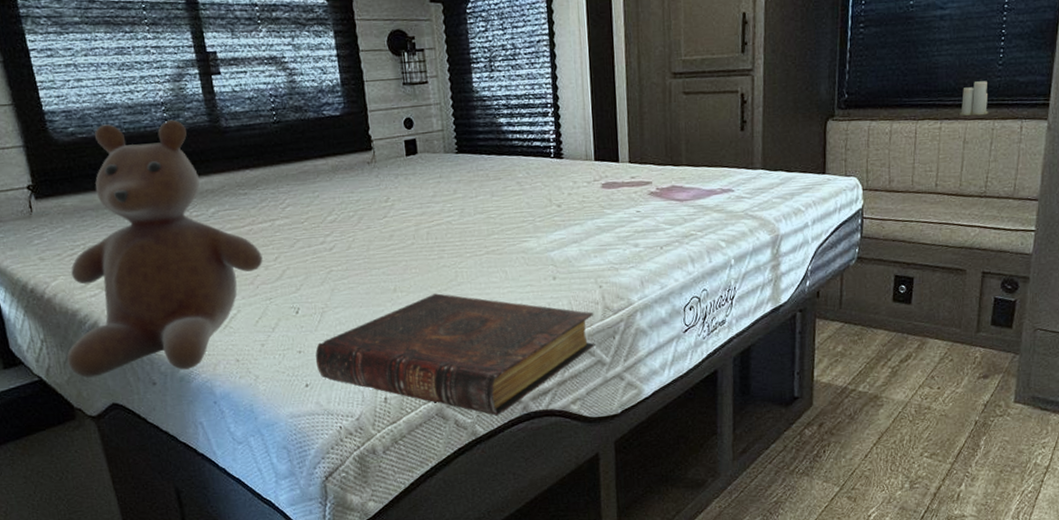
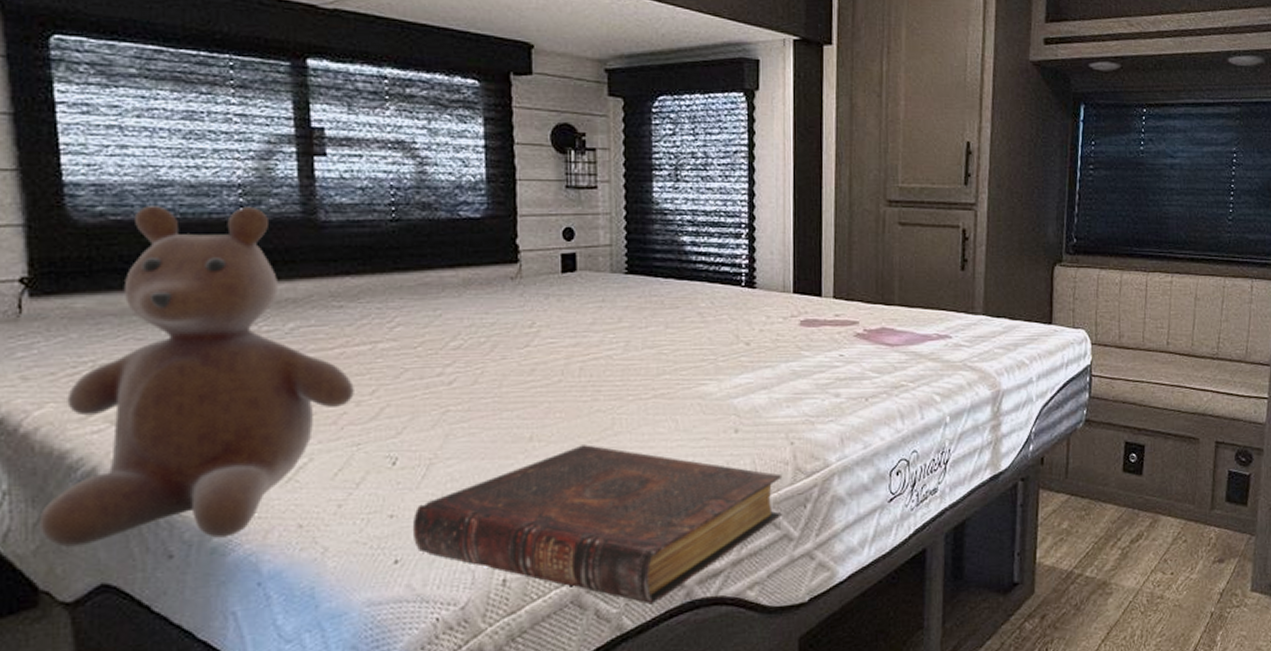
candle: present [959,79,989,116] -> none [1190,233,1220,272]

